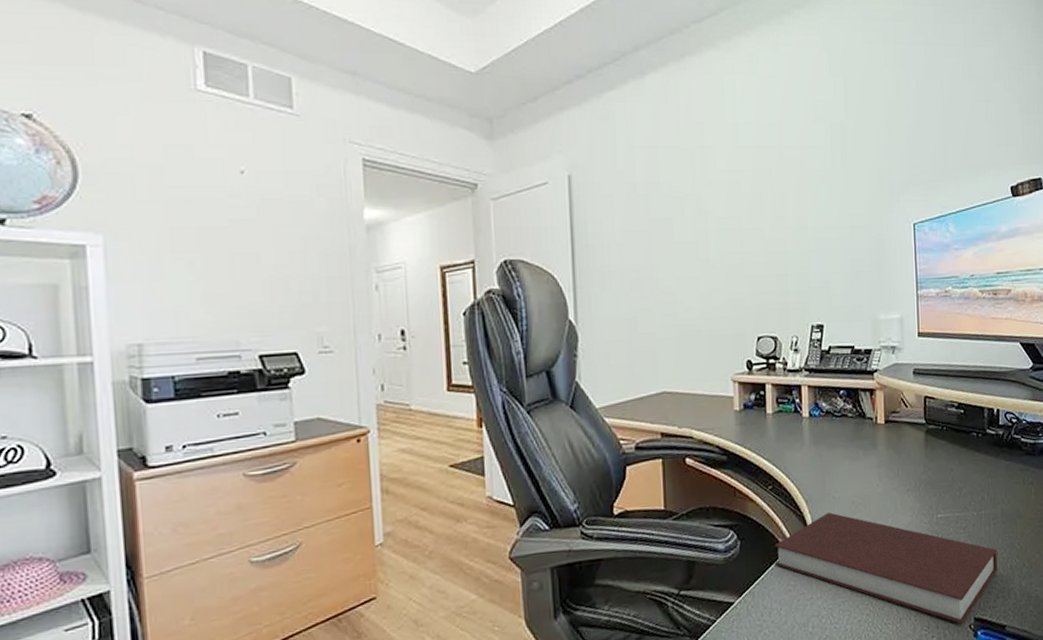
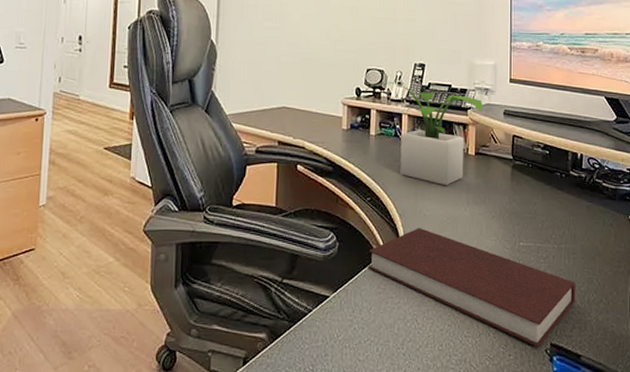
potted plant: none [756,350,890,462] -> present [364,82,482,186]

